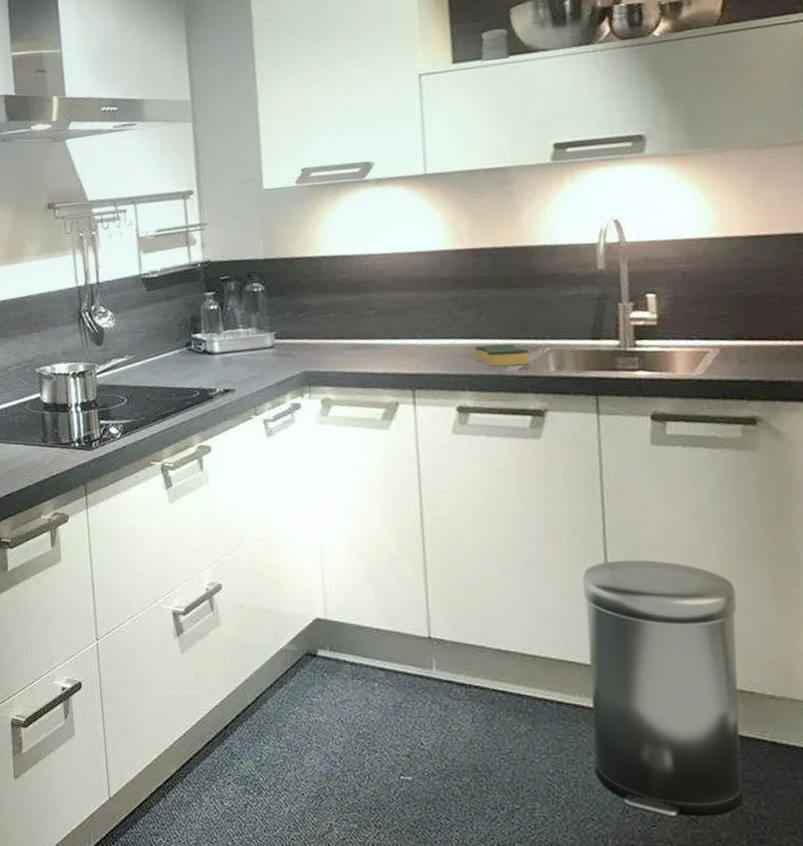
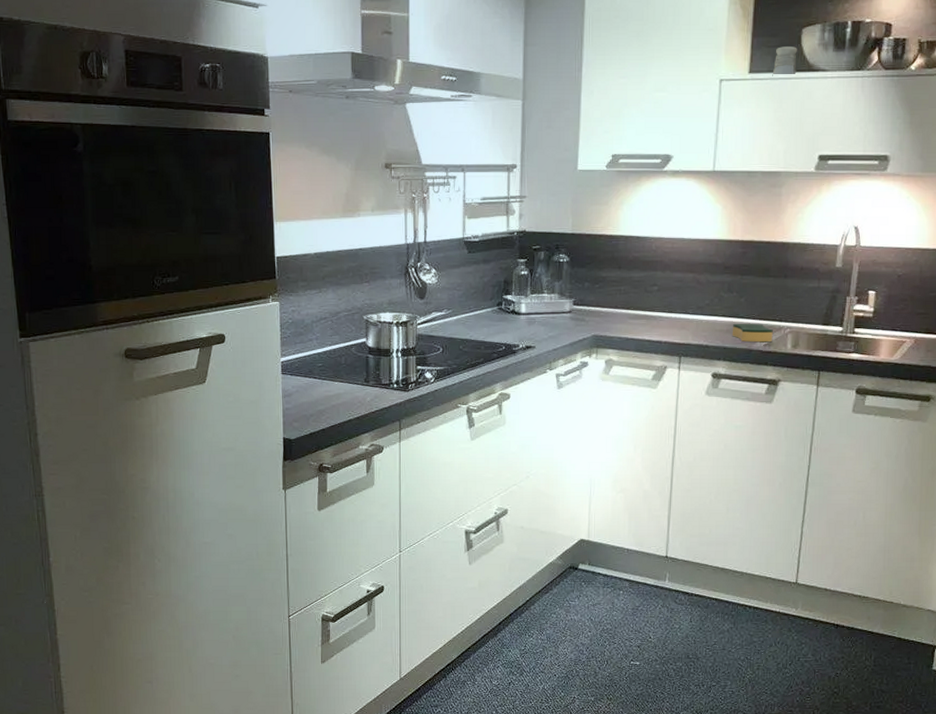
pedal bin: present [582,559,744,818] -> none [773,501,893,692]

